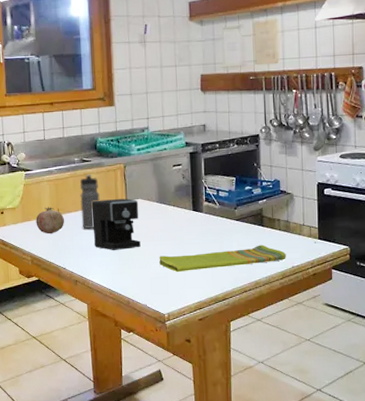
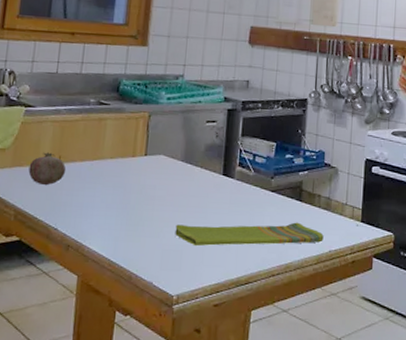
water bottle: present [80,174,100,228] -> none [86,119,115,183]
coffee maker: present [91,198,141,250] -> none [98,150,160,213]

